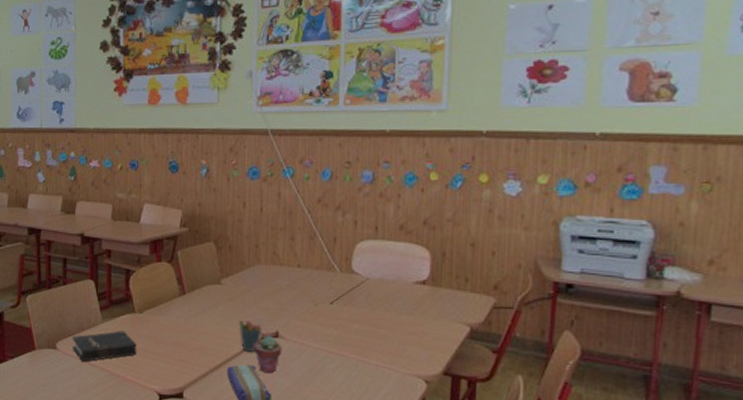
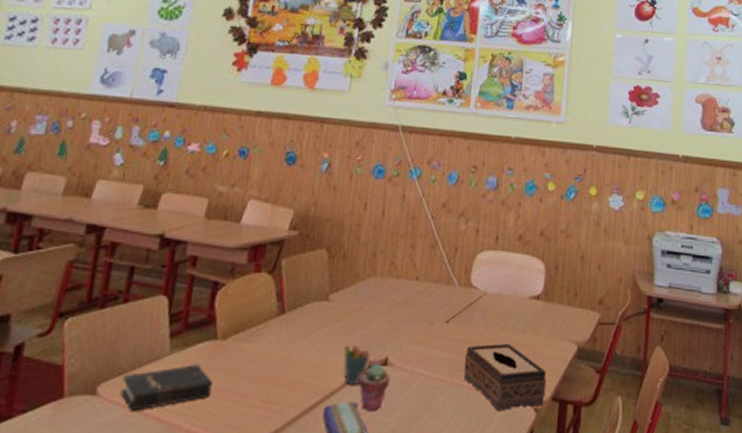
tissue box: none [351,323,437,380] -> present [463,343,547,410]

